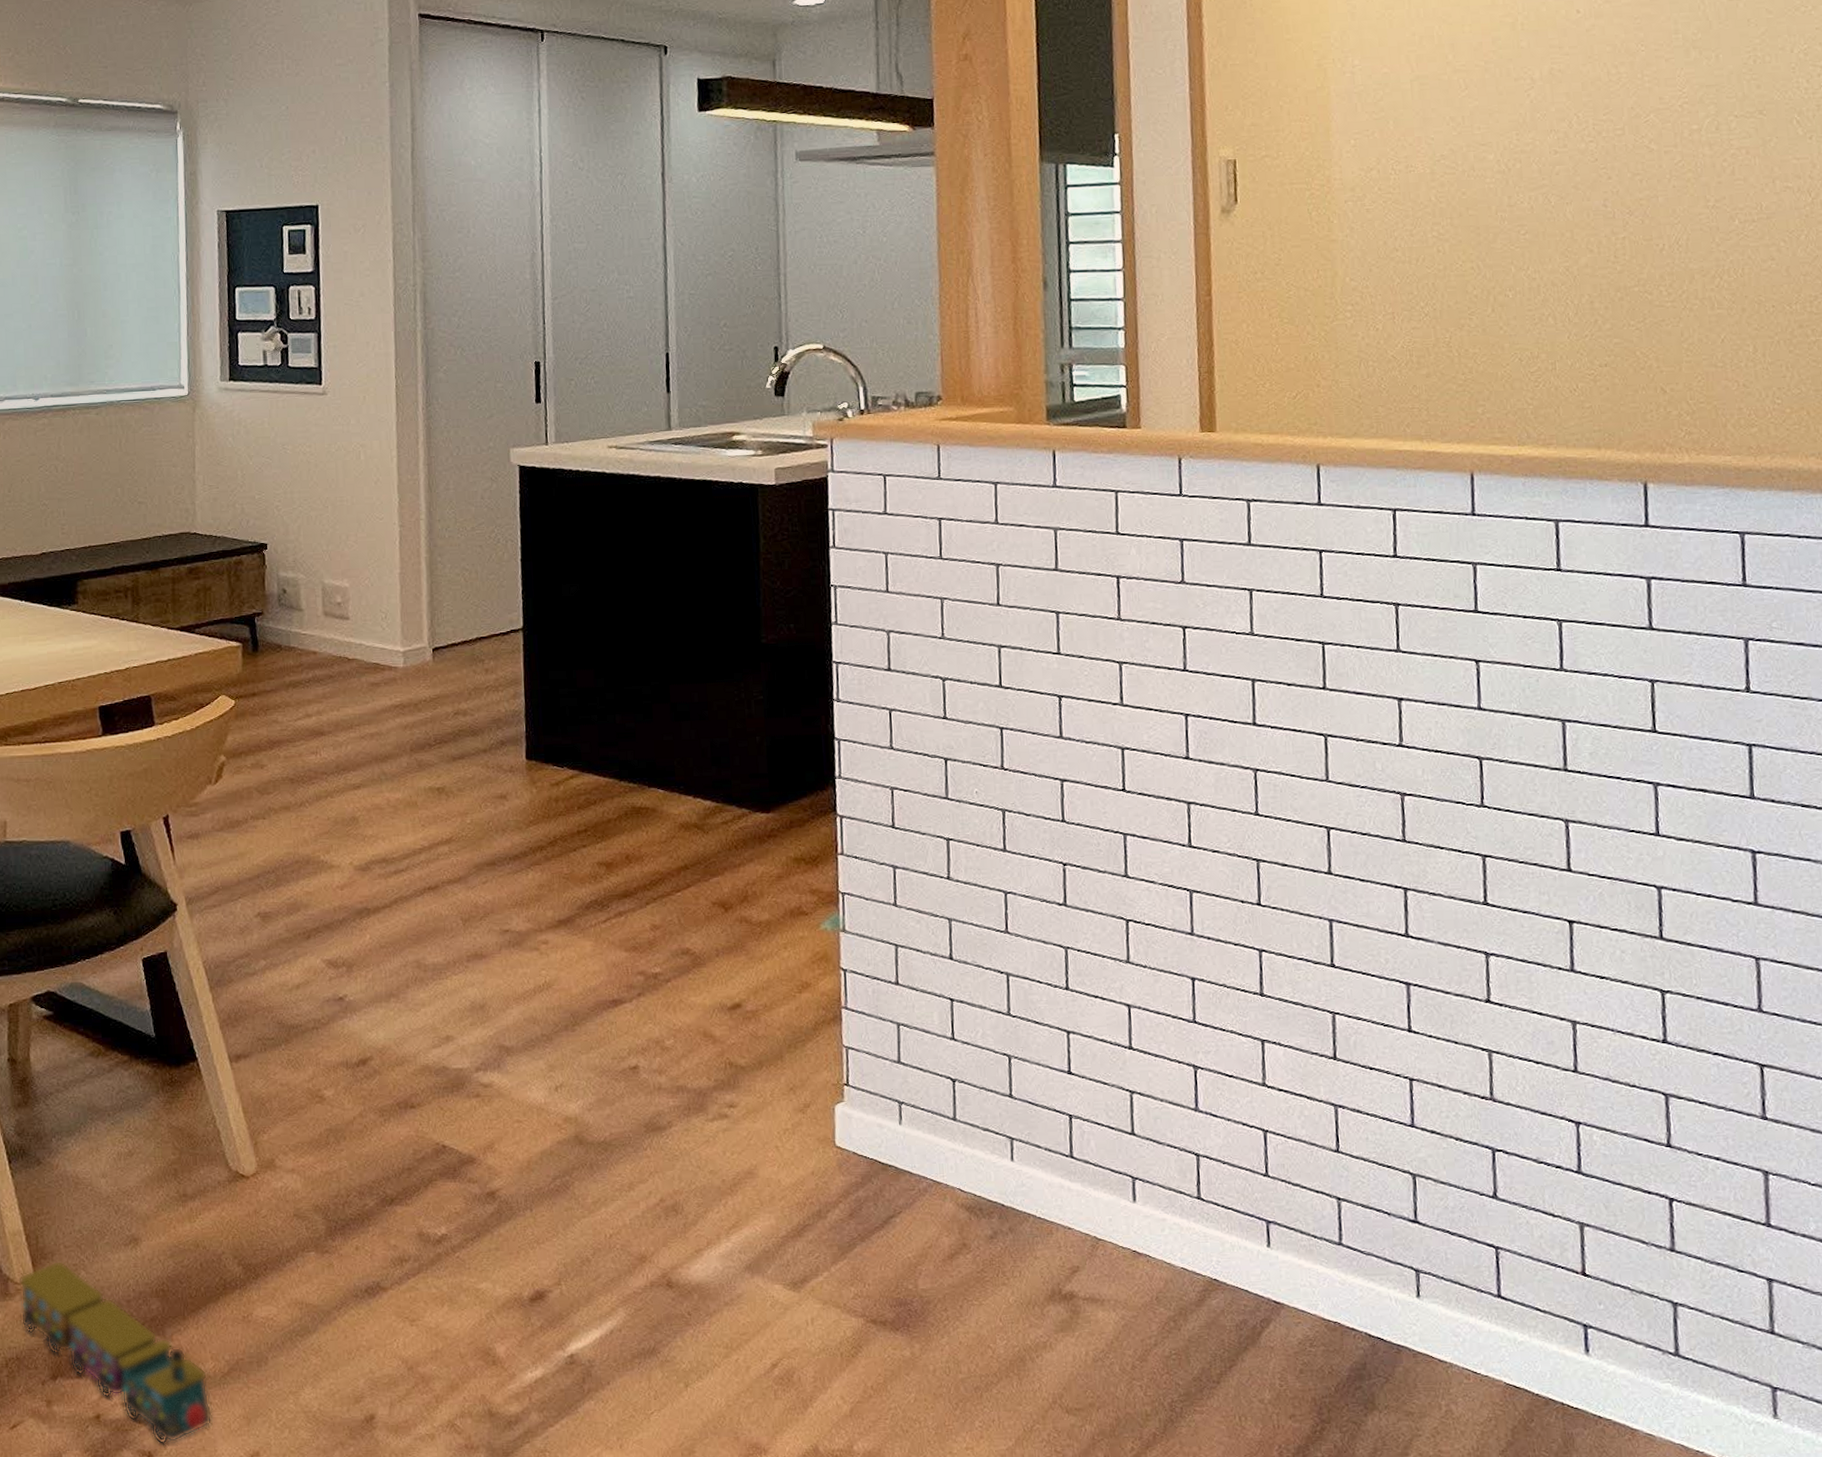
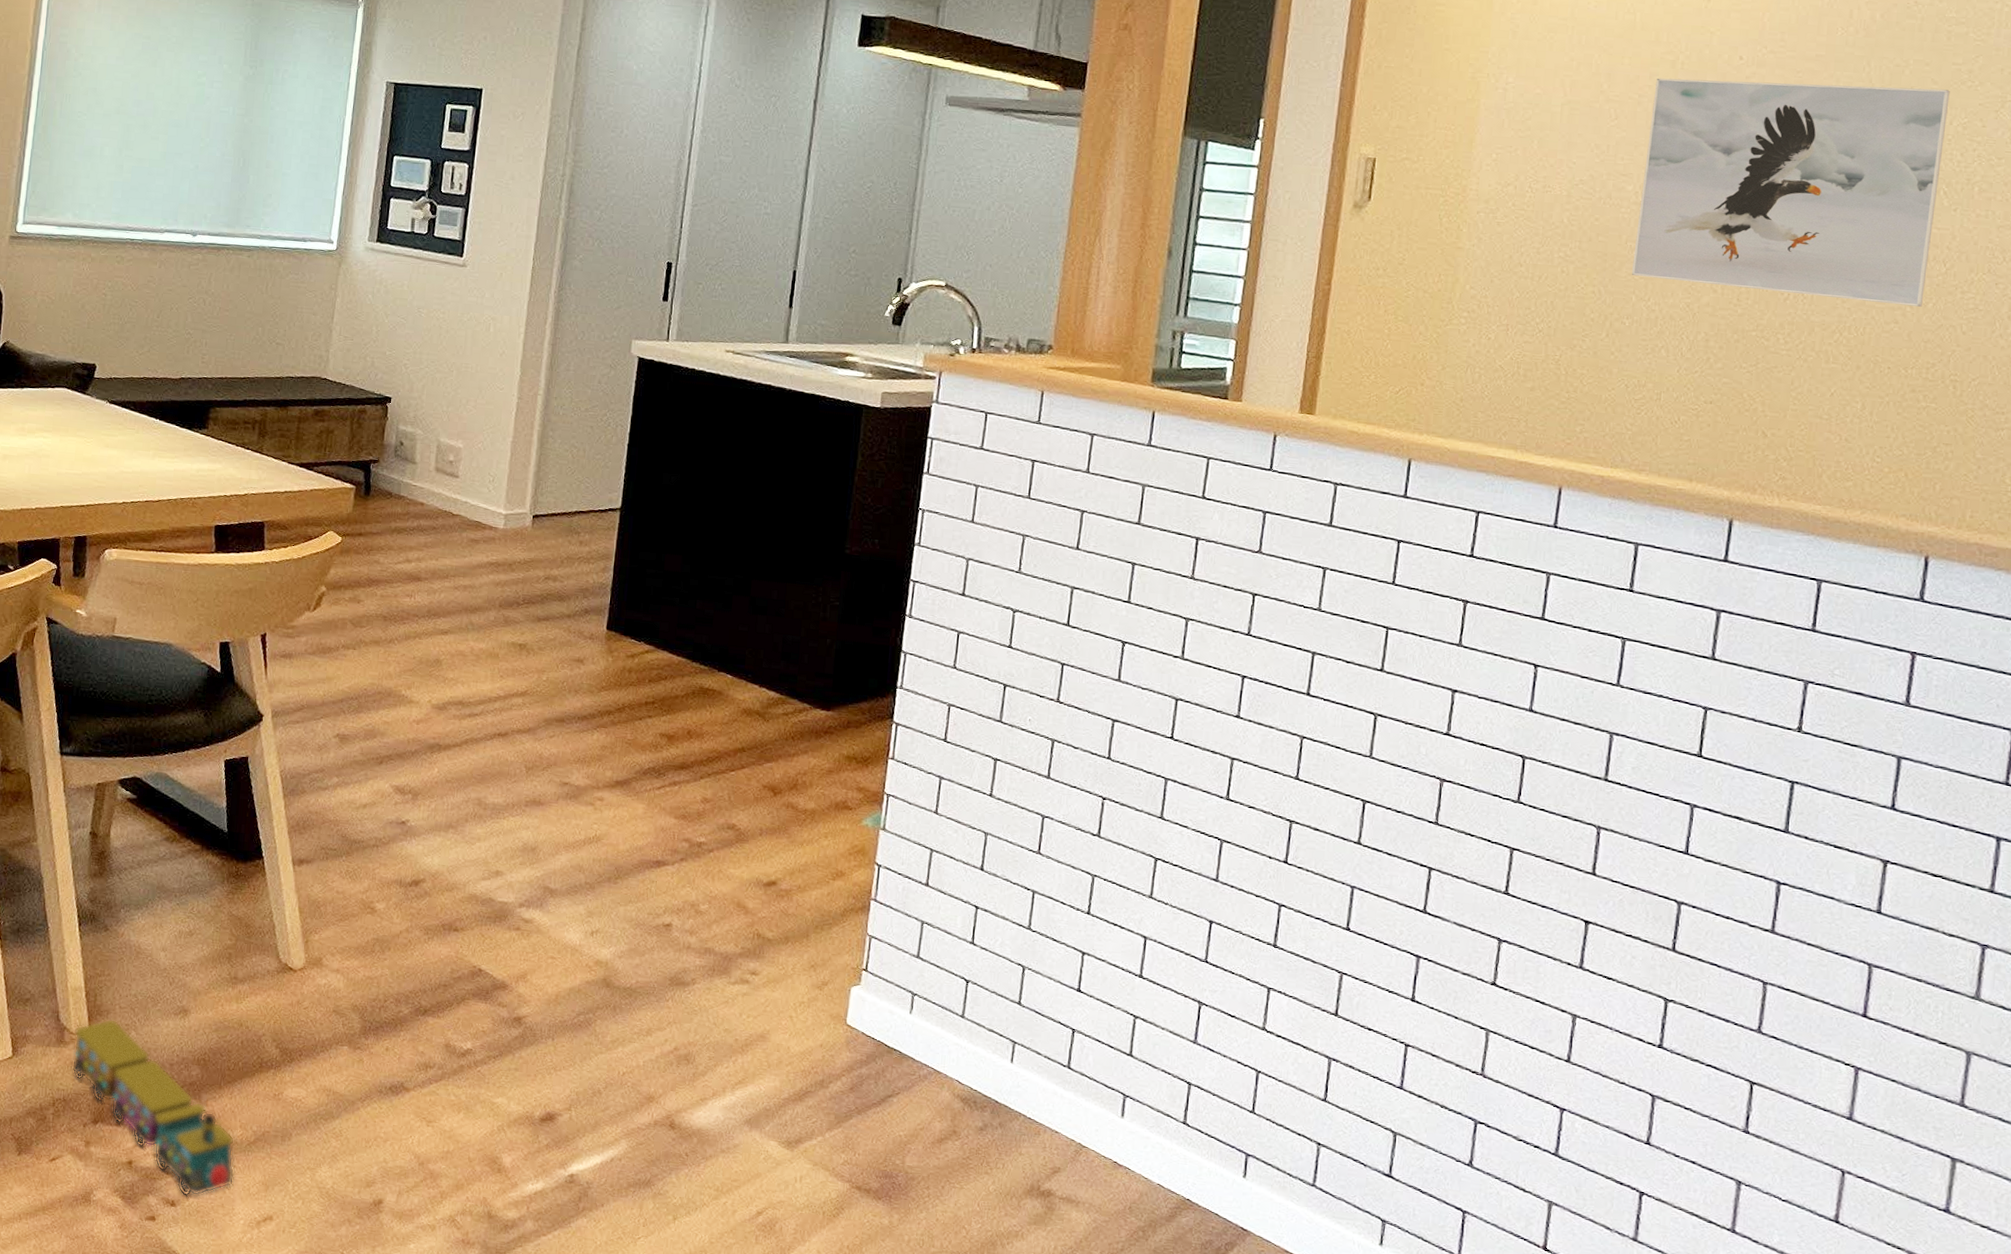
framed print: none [1499,18,1795,246] -> present [1631,78,1950,307]

